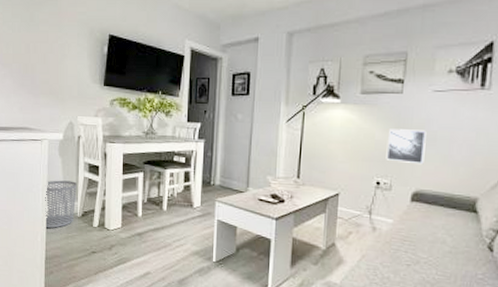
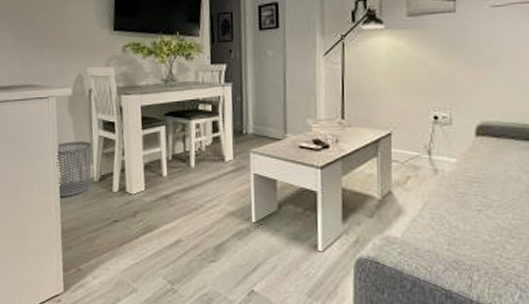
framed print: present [386,129,426,165] -> none [442,52,487,93]

